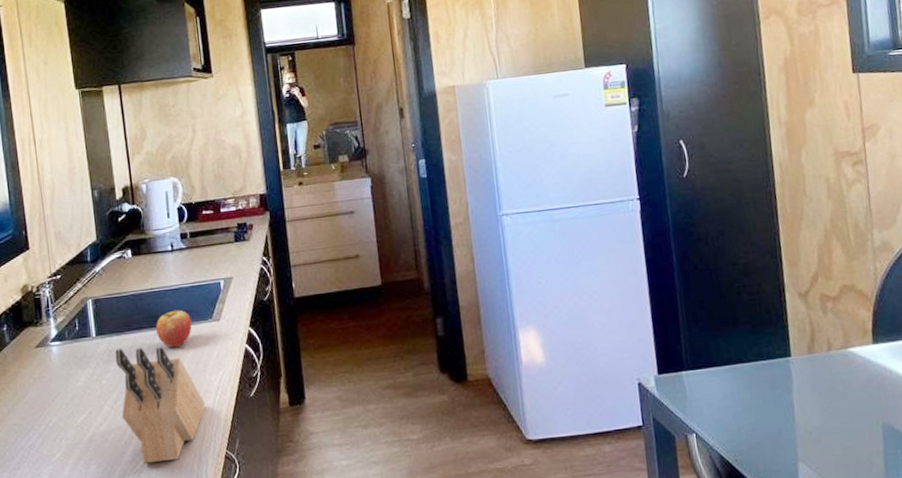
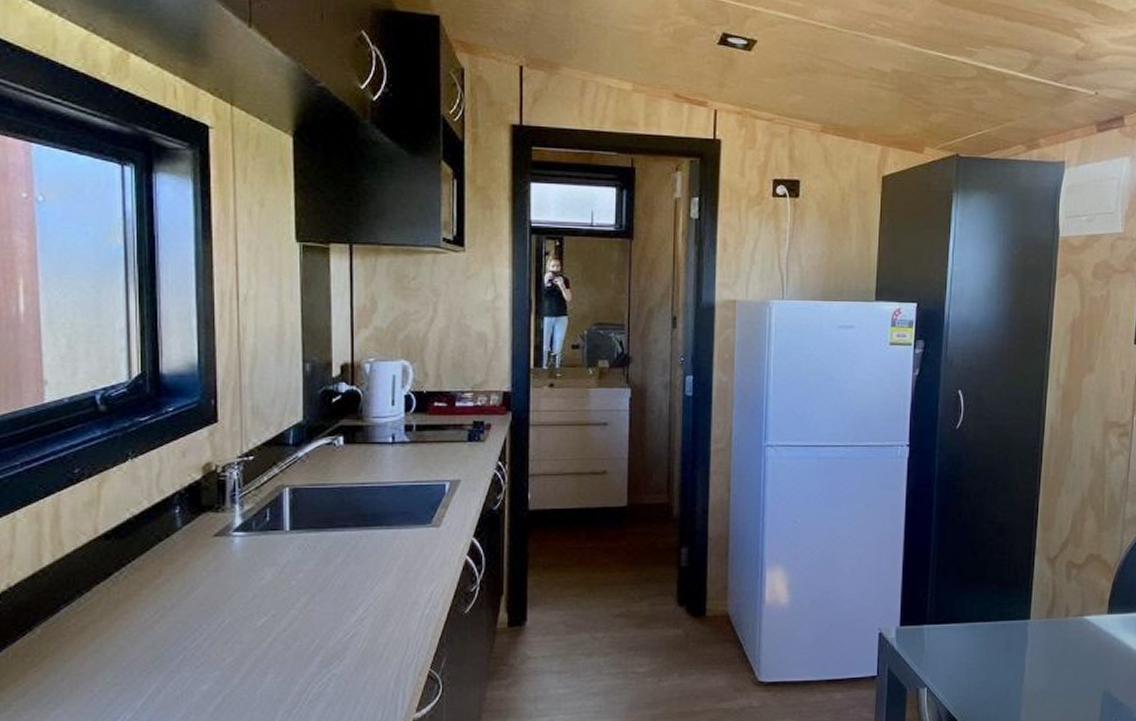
knife block: present [115,347,206,464] -> none [311,547,412,677]
fruit: present [156,309,192,348] -> none [364,510,406,552]

